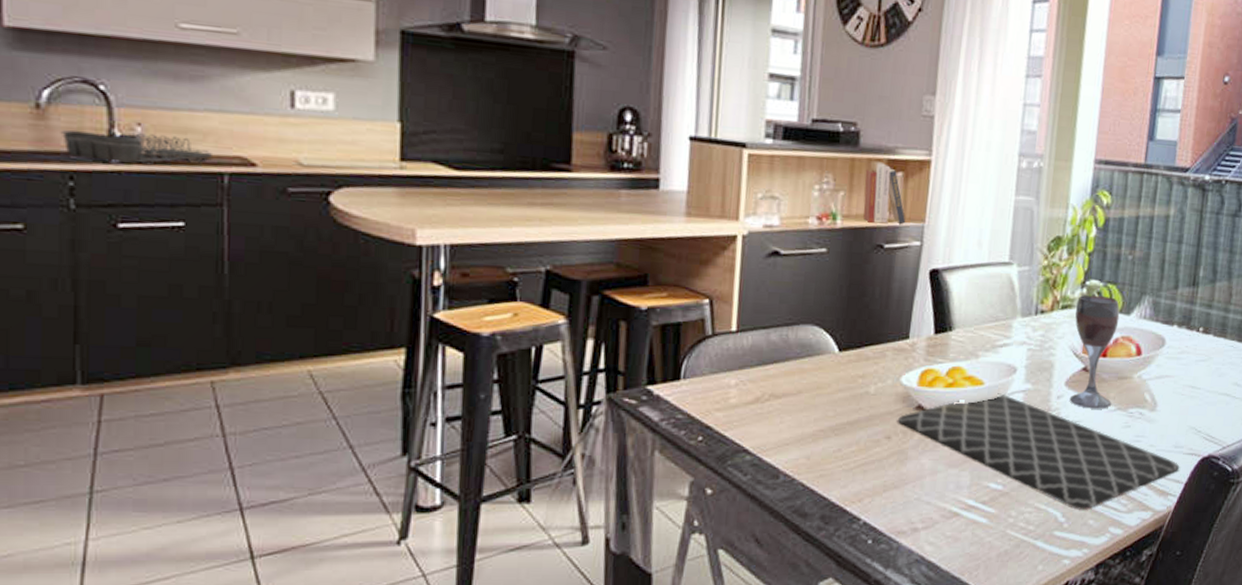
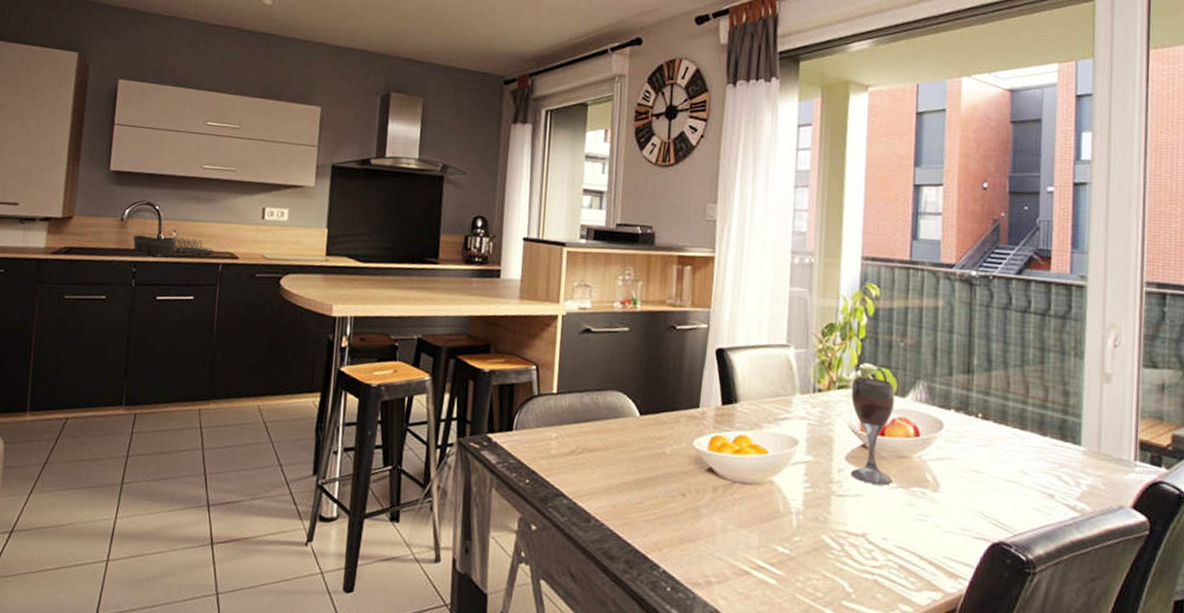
books: present [863,160,906,225] -> none [658,256,695,310]
placemat: present [898,393,1180,509] -> none [692,462,969,582]

